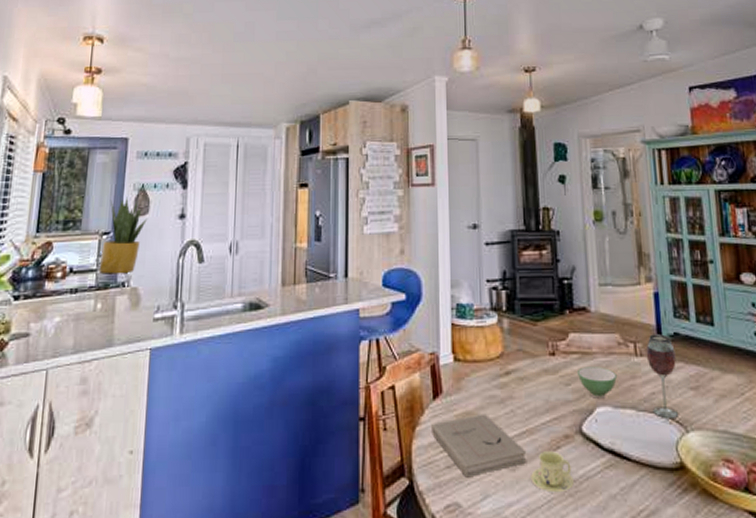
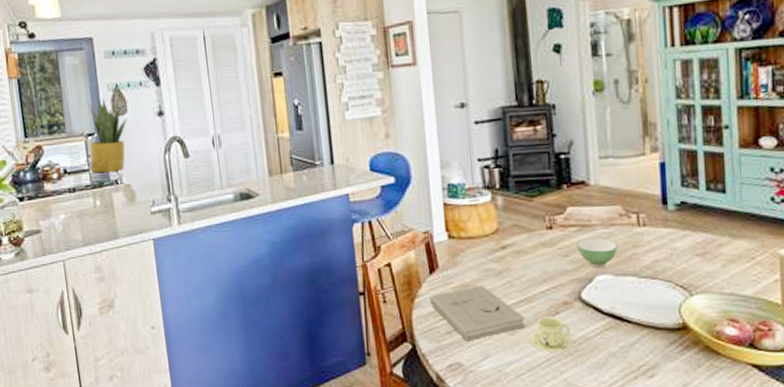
wineglass: present [645,334,679,418] -> none [649,204,683,284]

